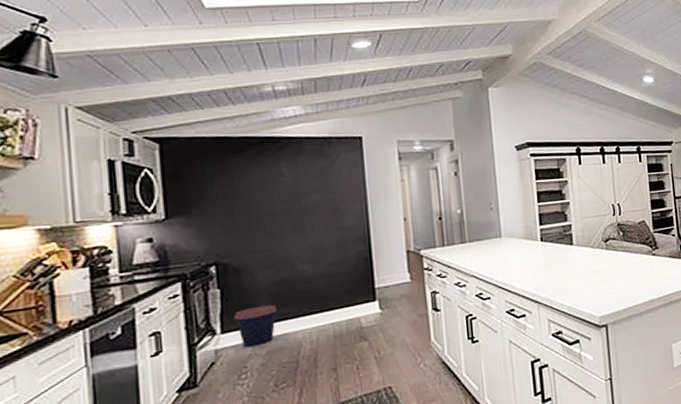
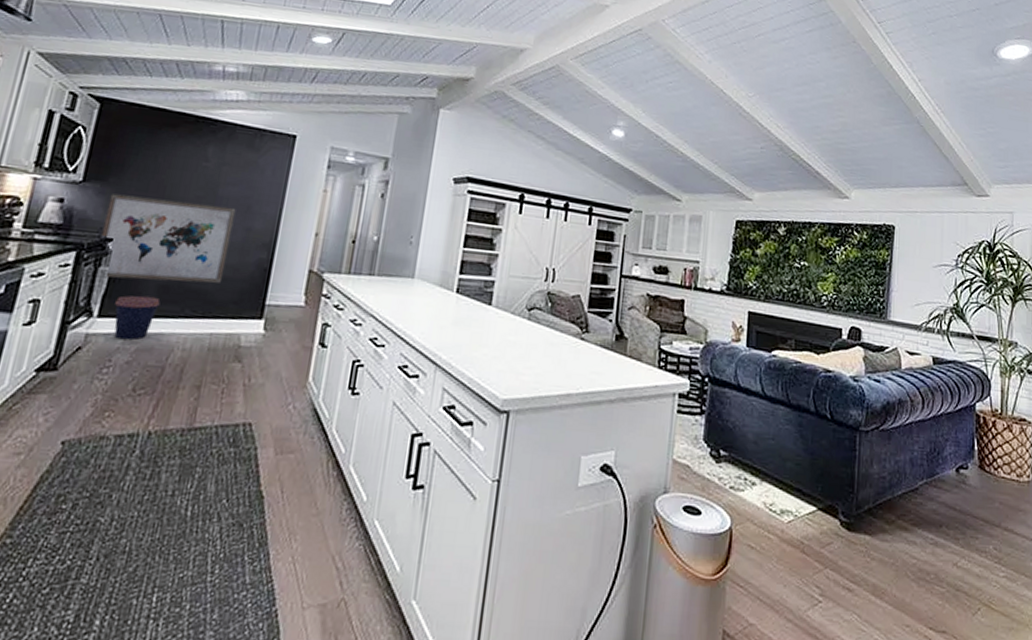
wall art: none [198,212,330,297] -> present [101,193,236,283]

